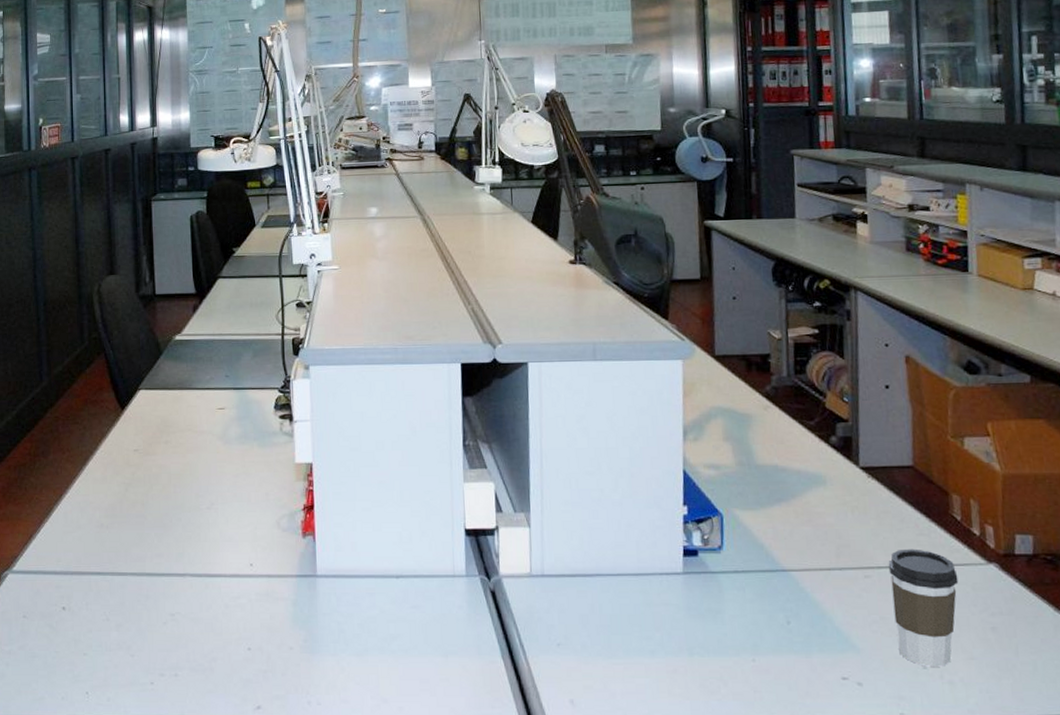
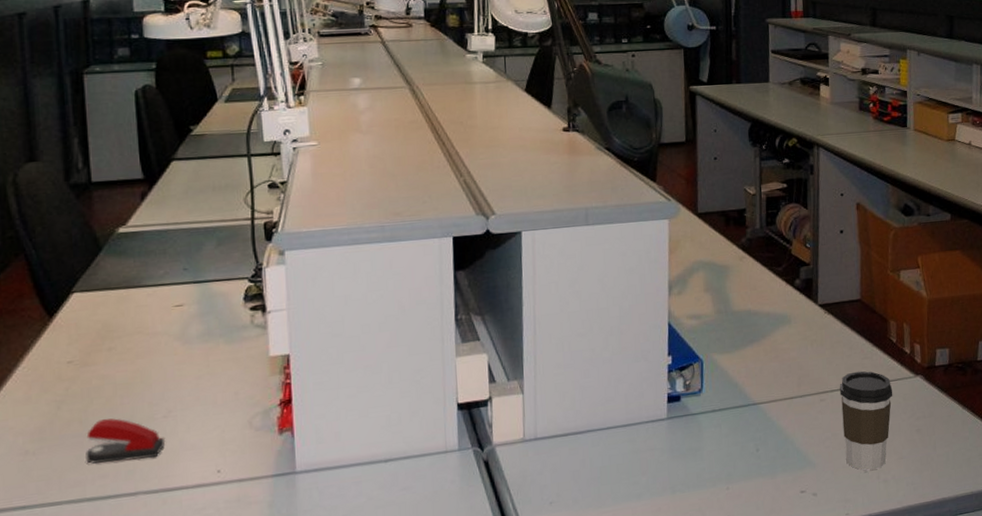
stapler: none [146,503,209,545] -> present [86,418,166,464]

